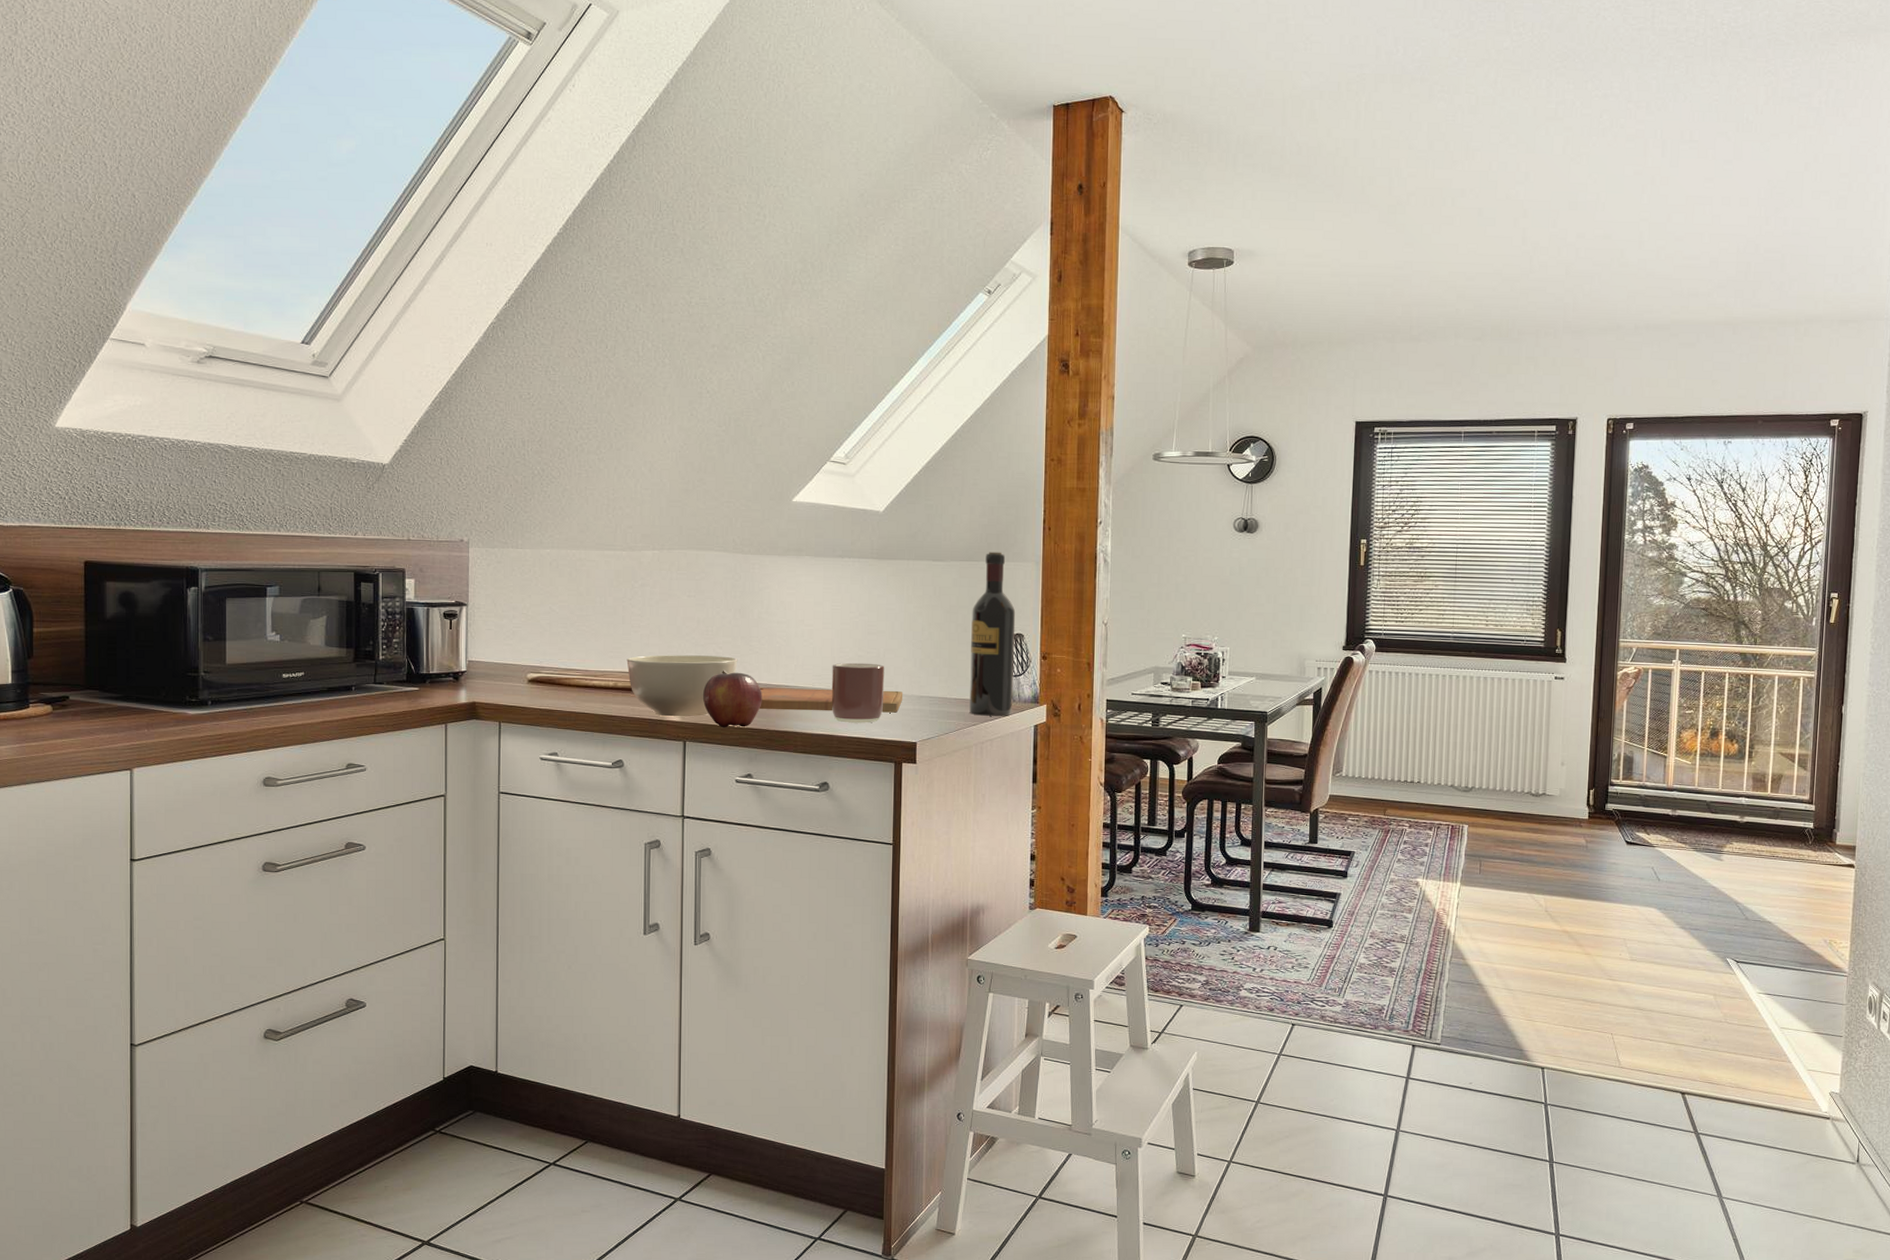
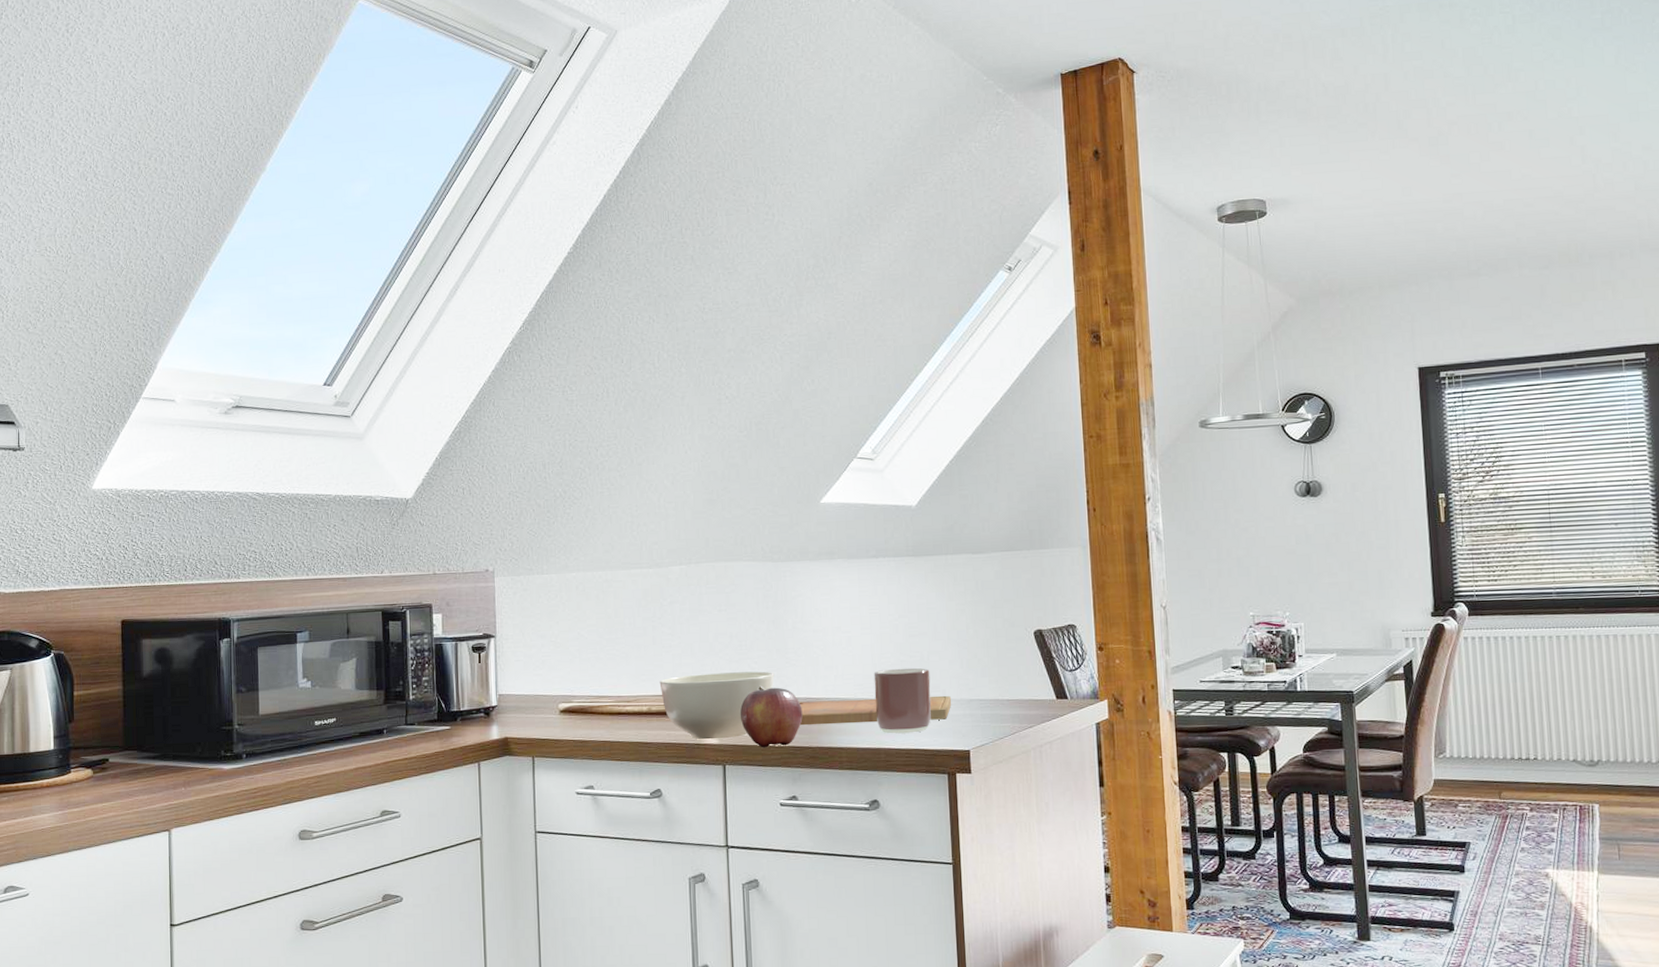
wine bottle: present [969,552,1016,716] -> none [1018,538,1071,717]

